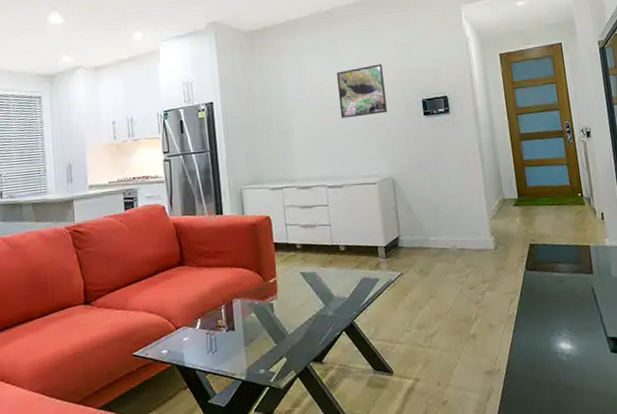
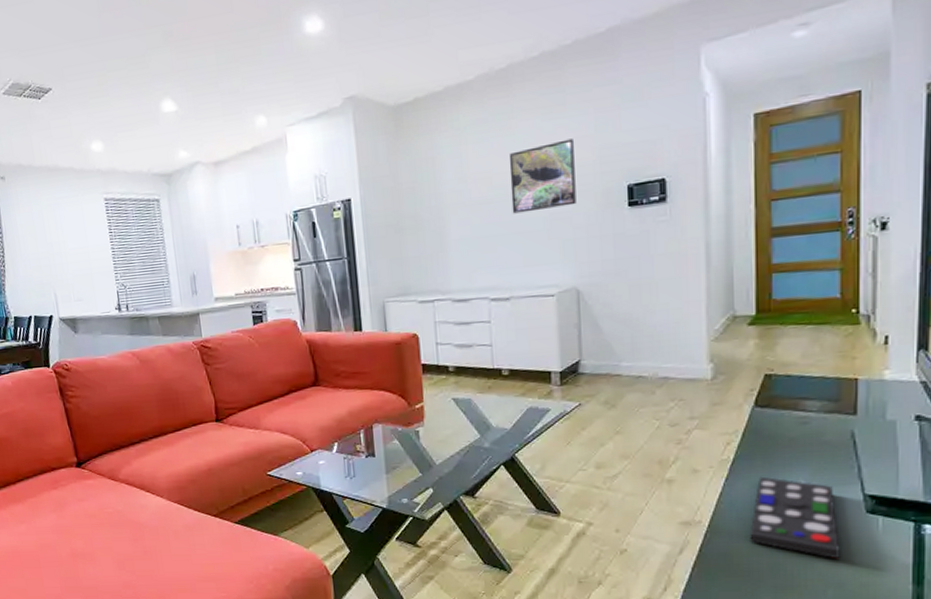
remote control: none [535,327,600,394] -> present [749,476,842,559]

